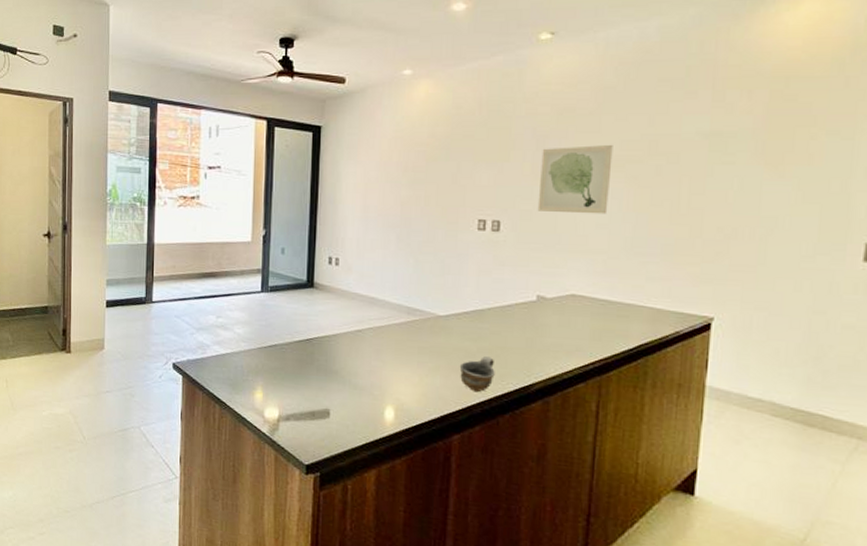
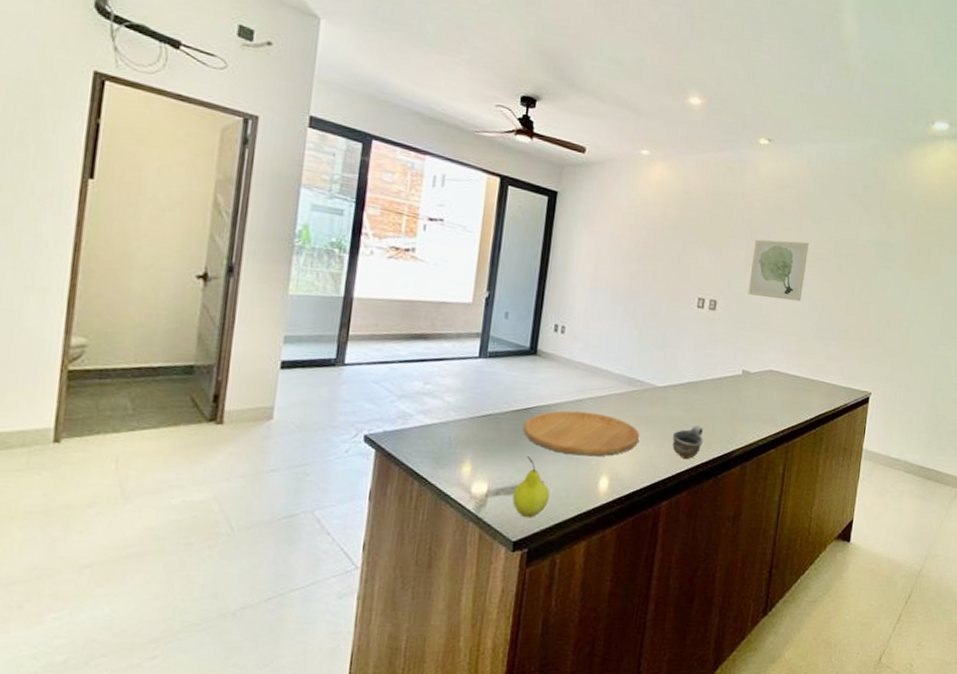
fruit: none [302,385,336,444] -> present [512,456,550,518]
cutting board: none [307,341,424,387] -> present [524,410,640,457]

